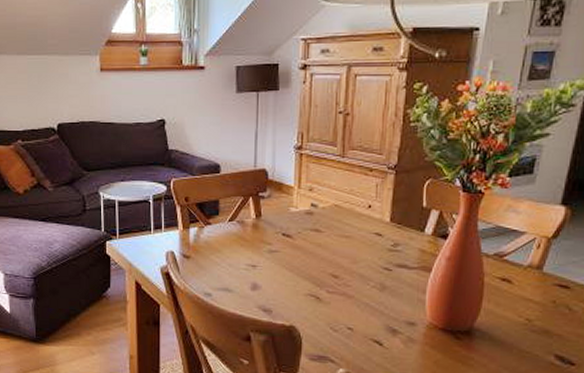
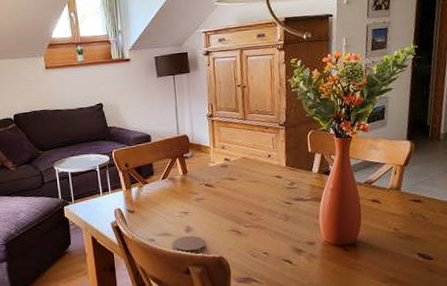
coaster: none [233,294,276,318] -> present [173,235,207,255]

